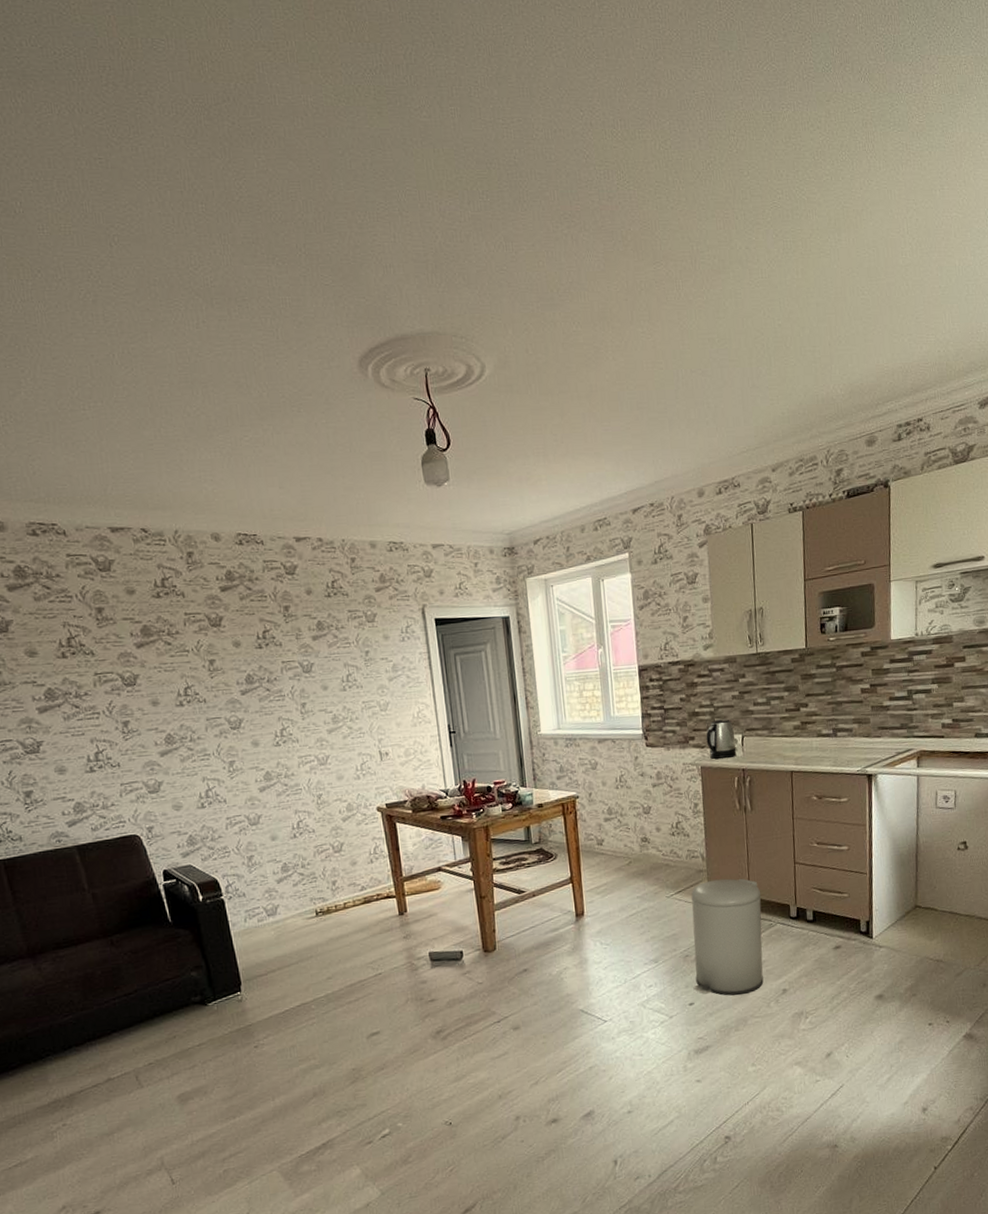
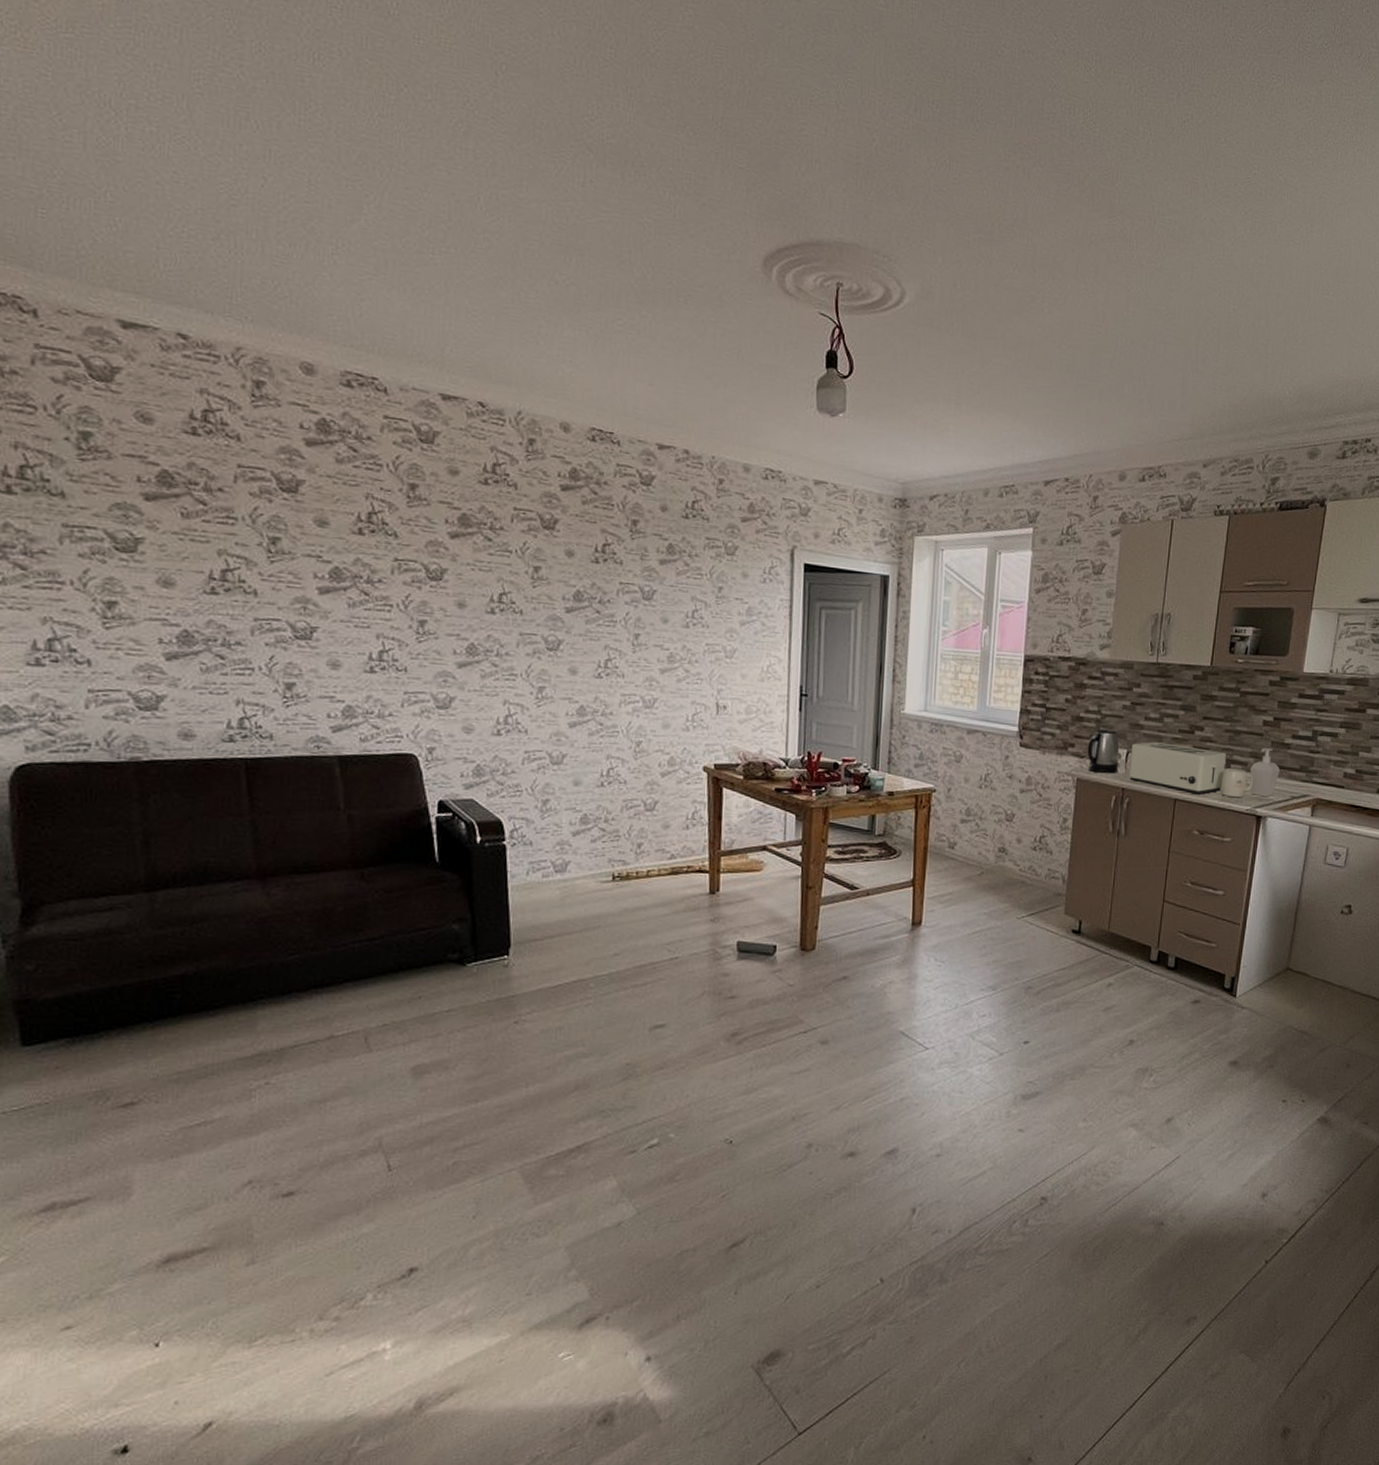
pedal bin: present [691,878,764,996] -> none [1031,906,1122,1039]
toaster: none [745,722,833,764] -> present [1128,741,1226,795]
mug: none [830,735,861,762] -> present [1220,768,1254,798]
soap bottle: none [855,712,883,757] -> present [1250,747,1280,797]

